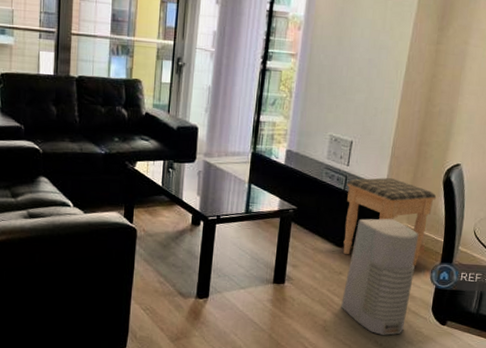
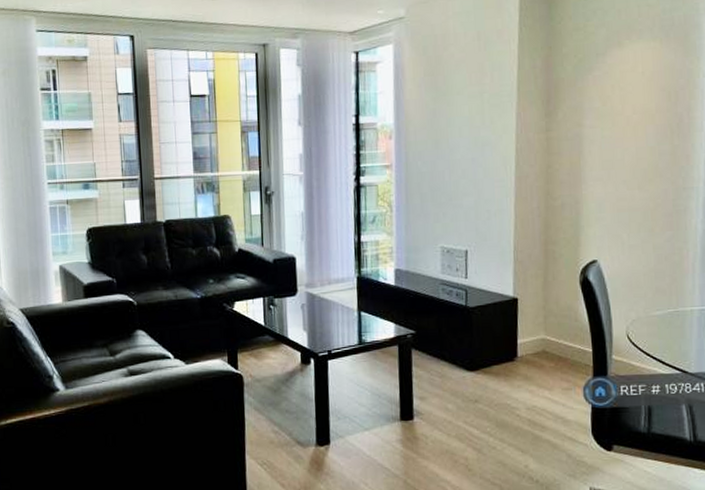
speaker: present [341,218,419,335] -> none [482,332,563,470]
footstool: present [342,177,437,266] -> none [467,285,575,384]

